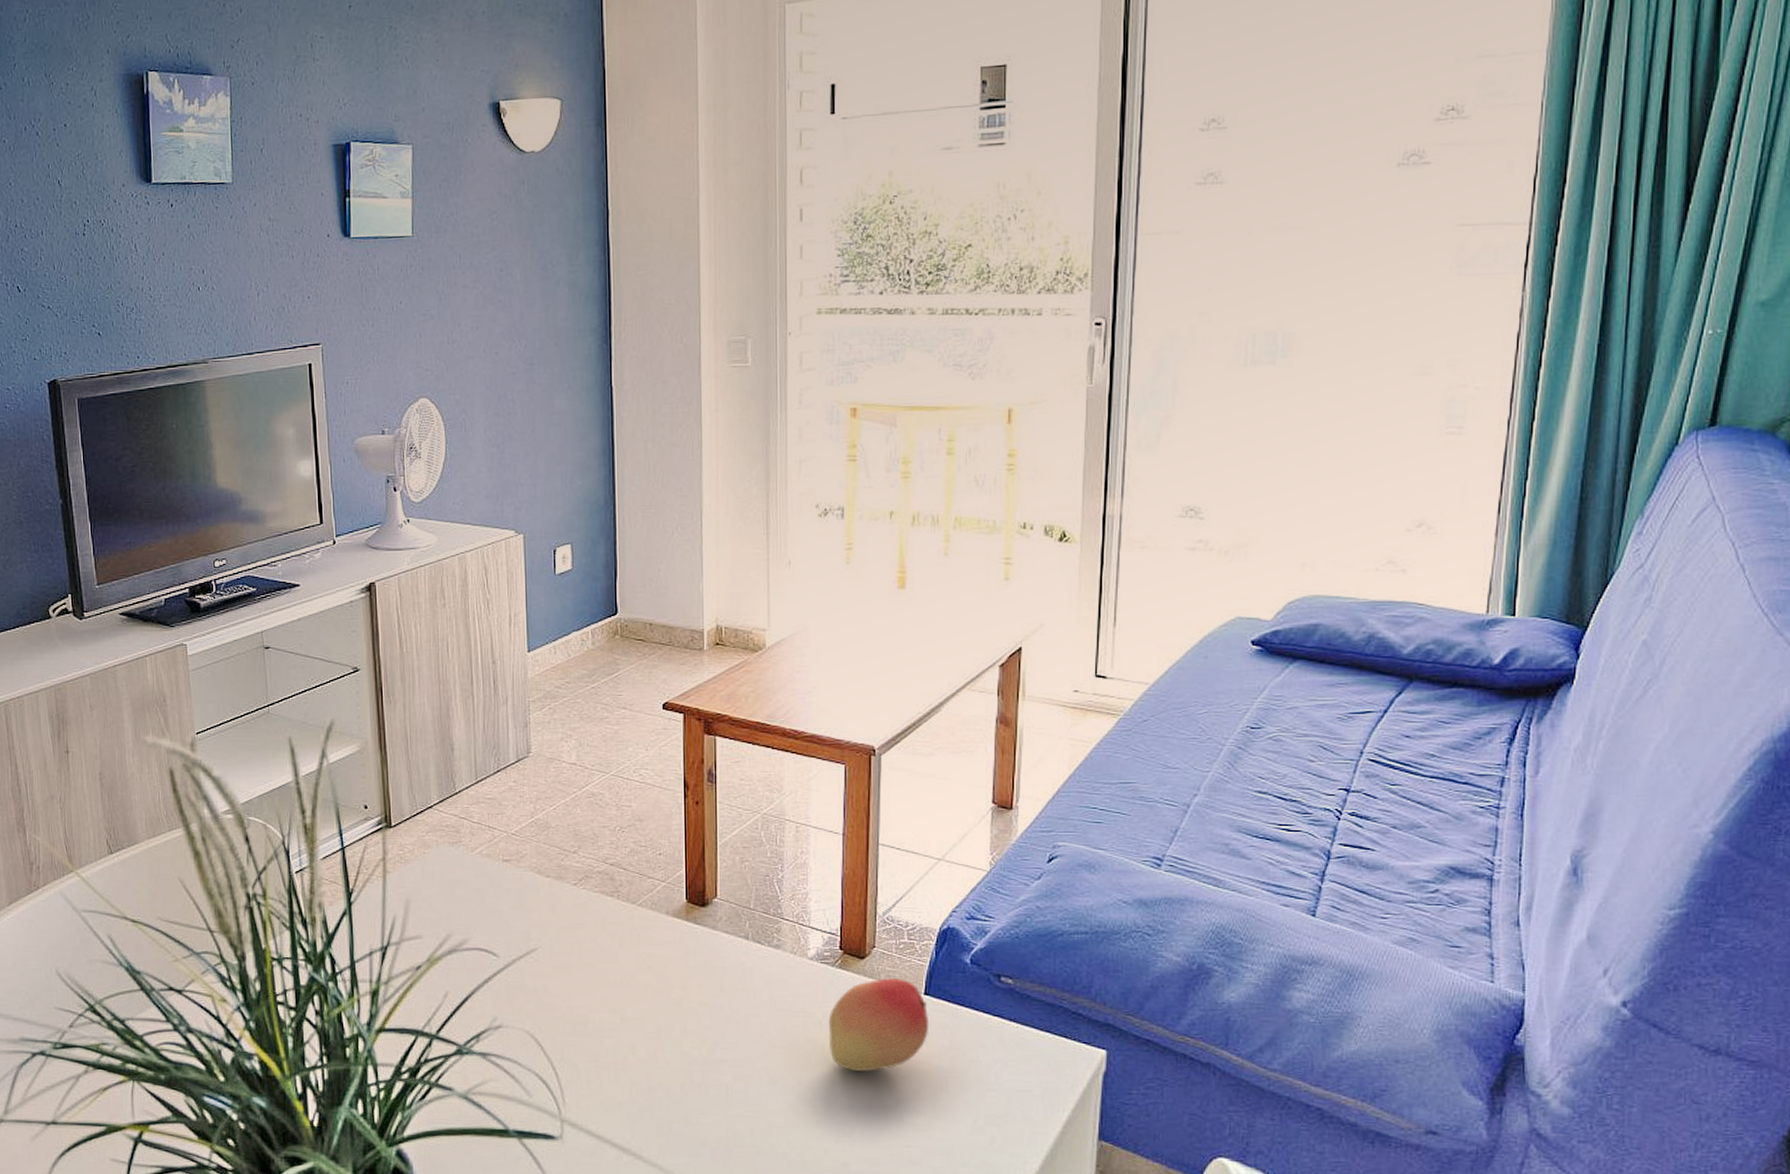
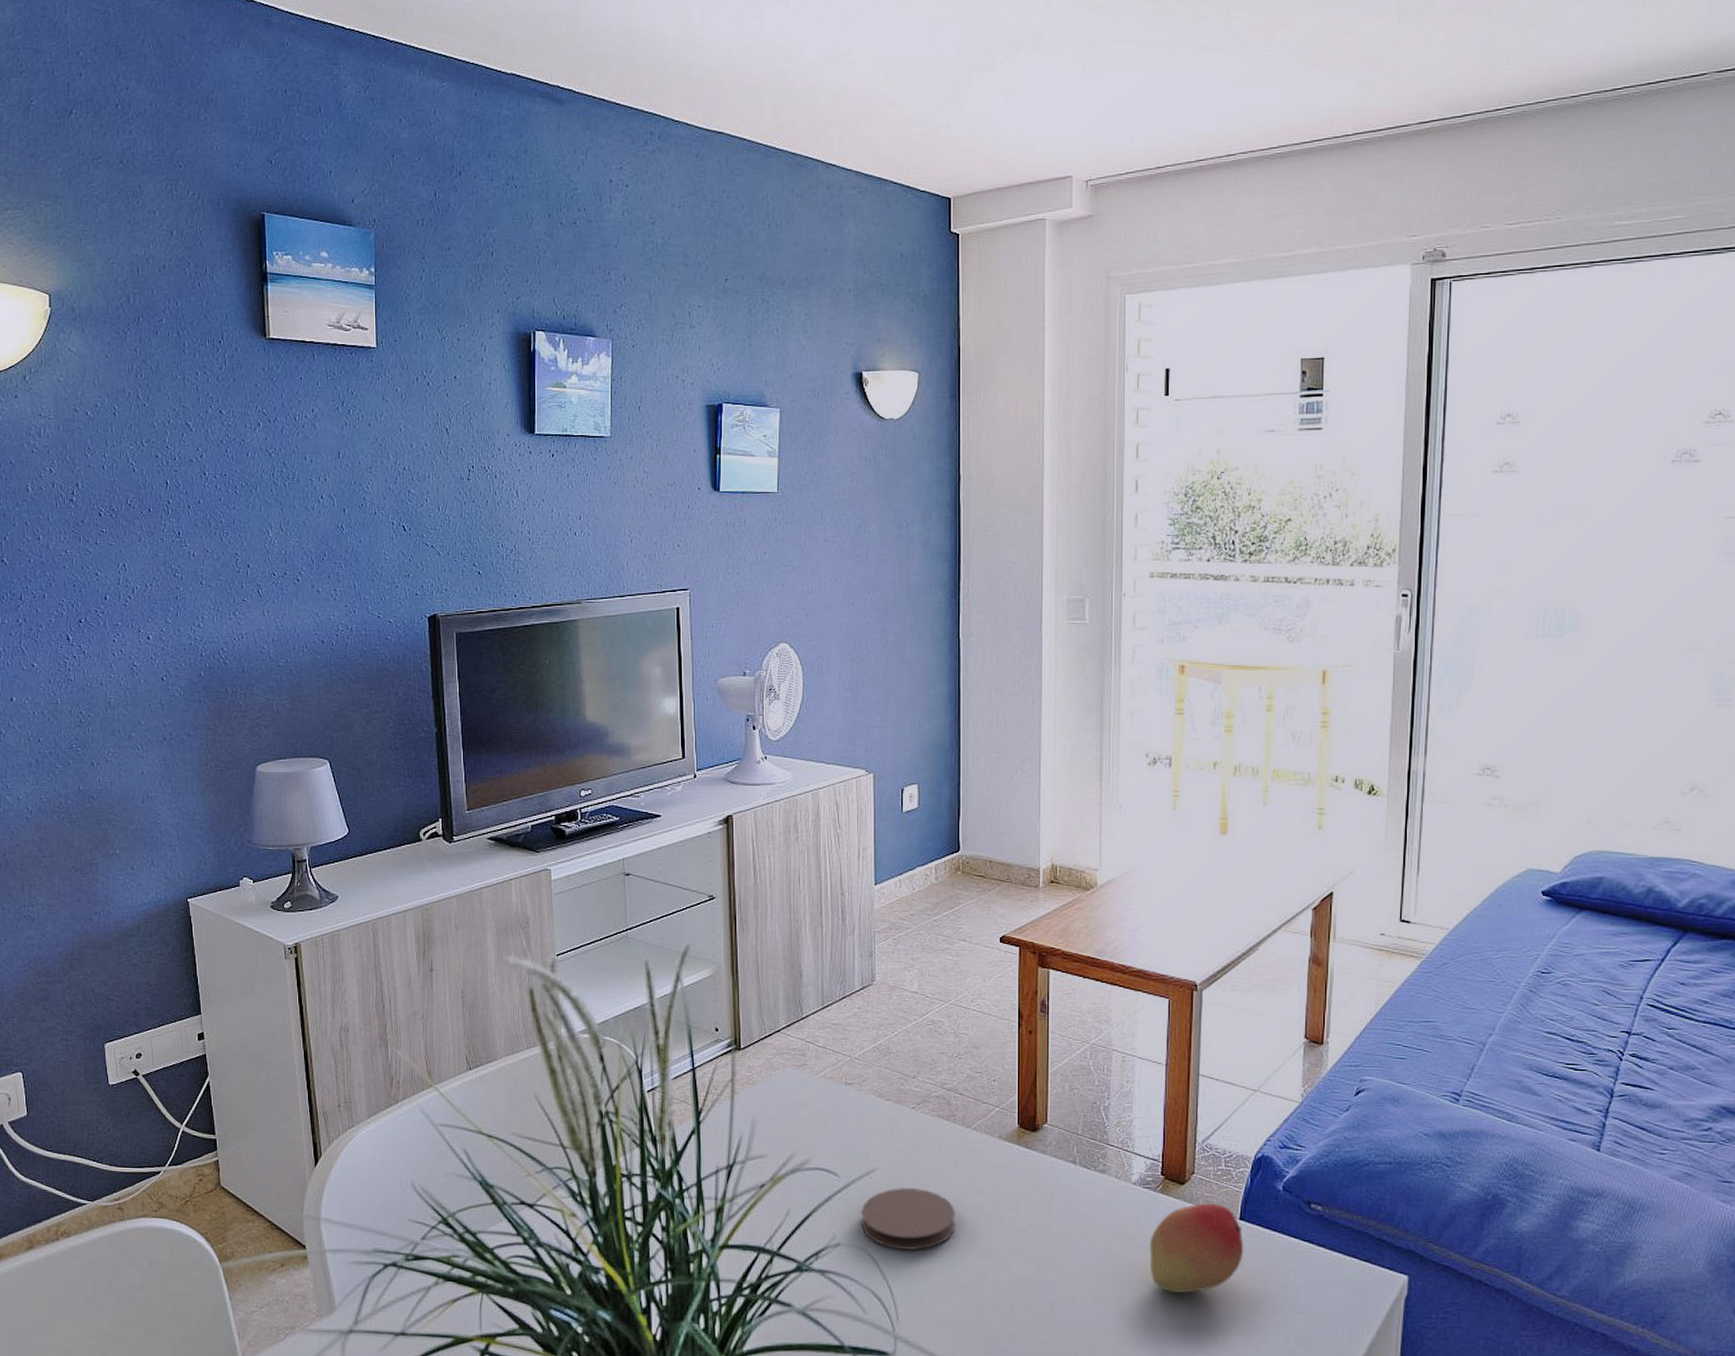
coaster: none [522,966,623,1031] -> present [861,1187,956,1250]

